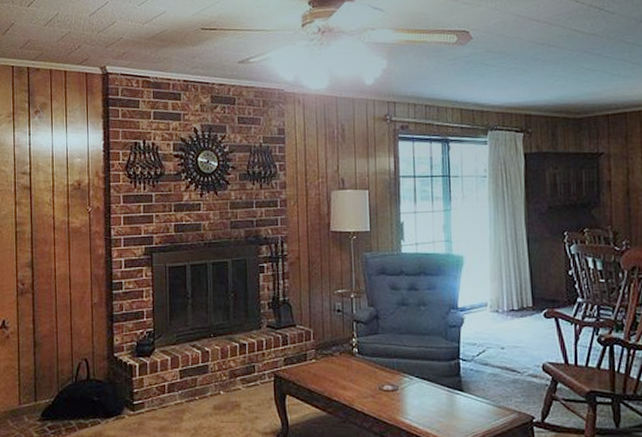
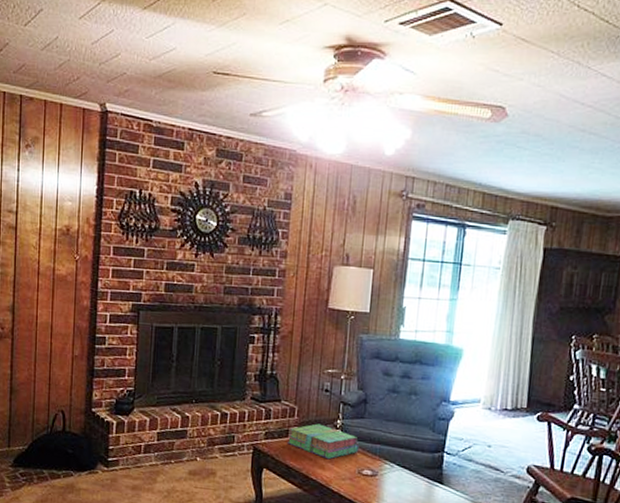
stack of books: none [306,344,377,379] -> present [287,423,360,460]

